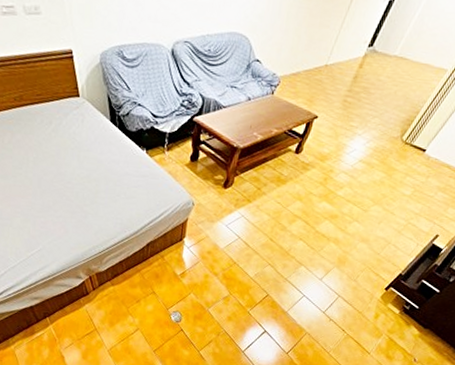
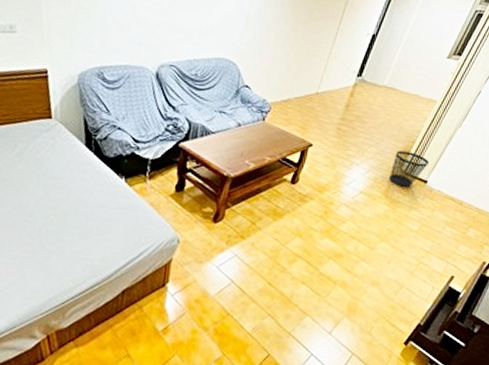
wastebasket: none [389,121,430,156] -> present [389,150,428,187]

